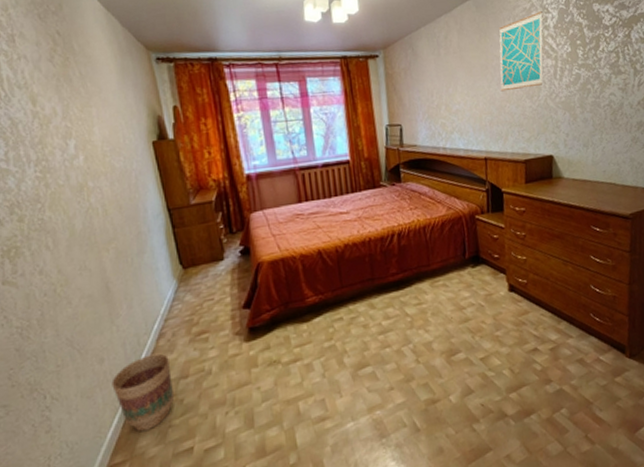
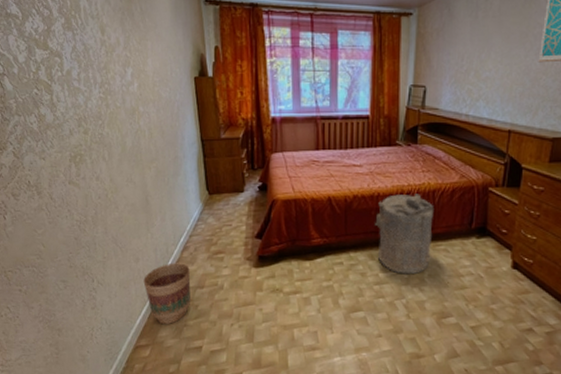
laundry hamper: none [370,232,431,318] -> present [375,194,435,275]

